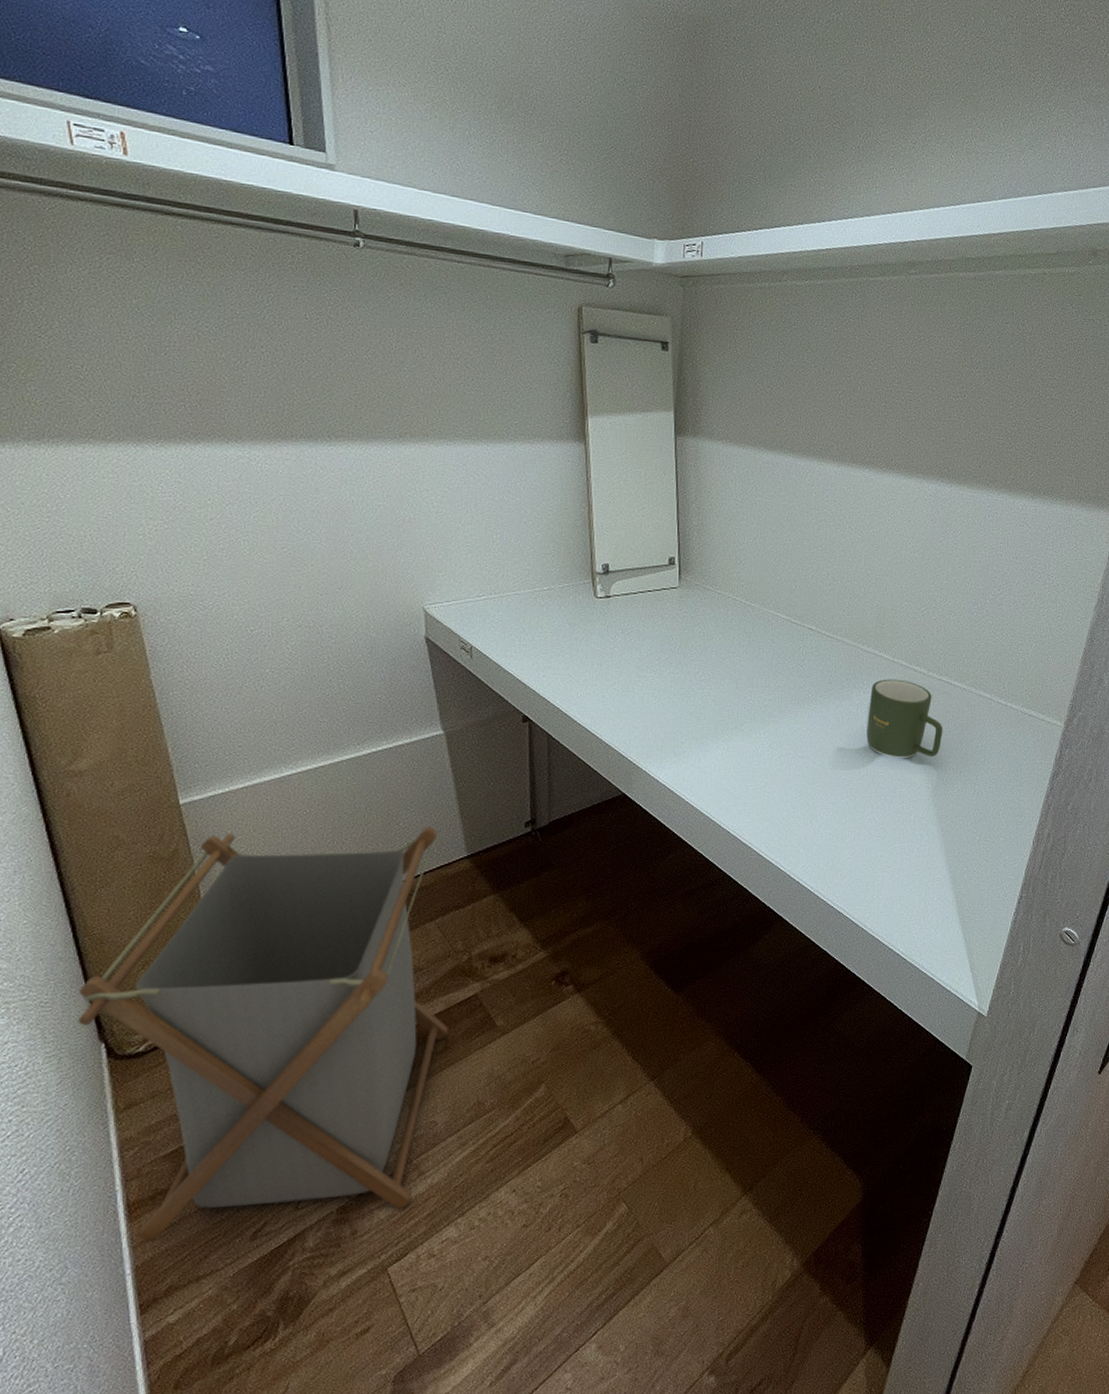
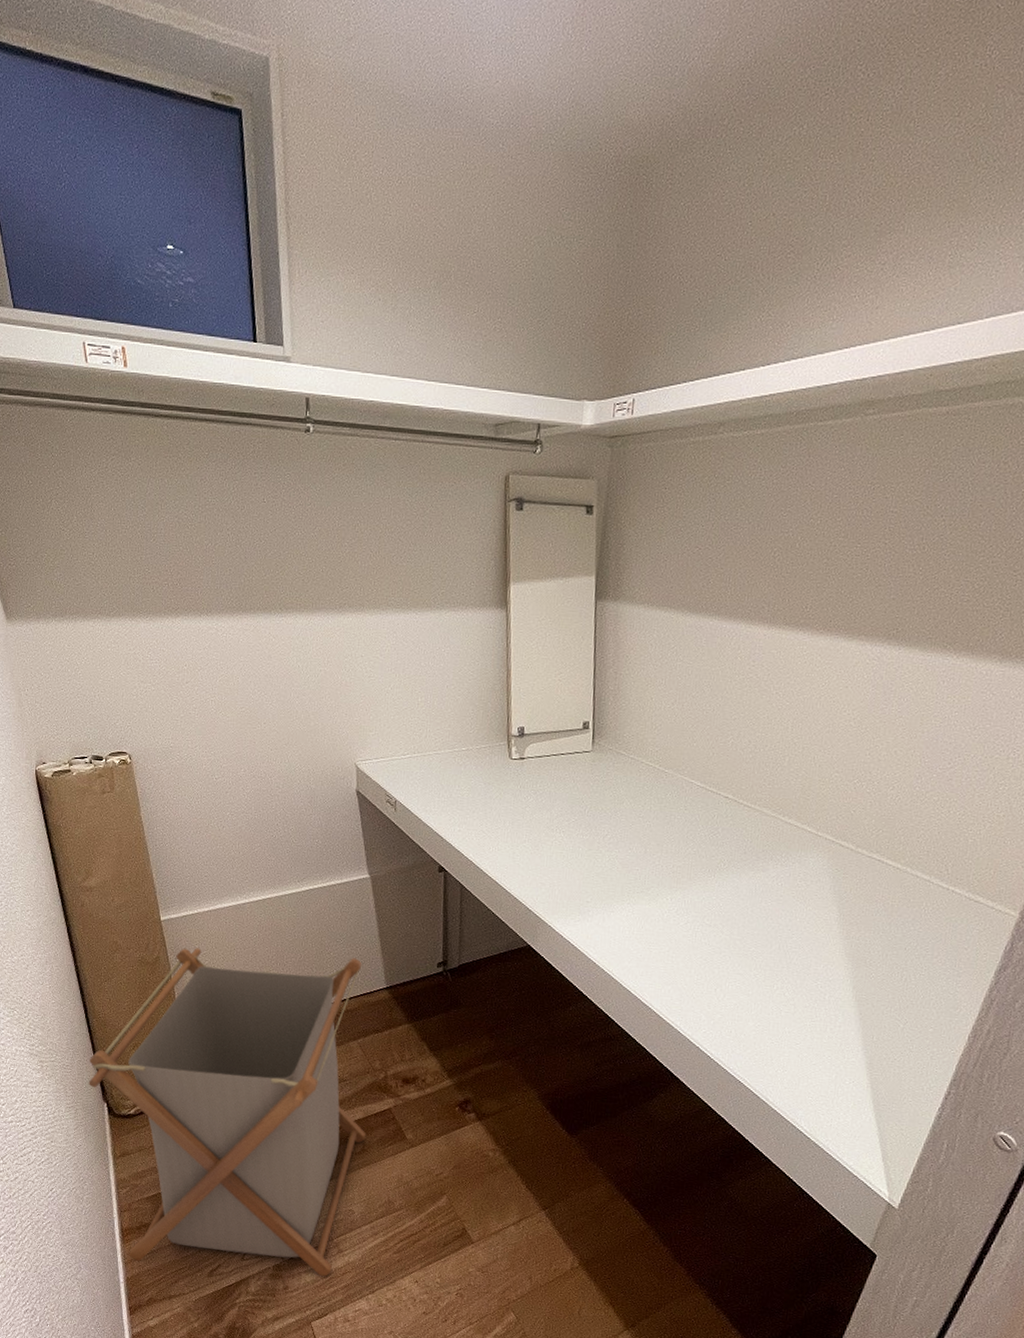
mug: present [866,679,943,759] -> none [781,852,870,937]

